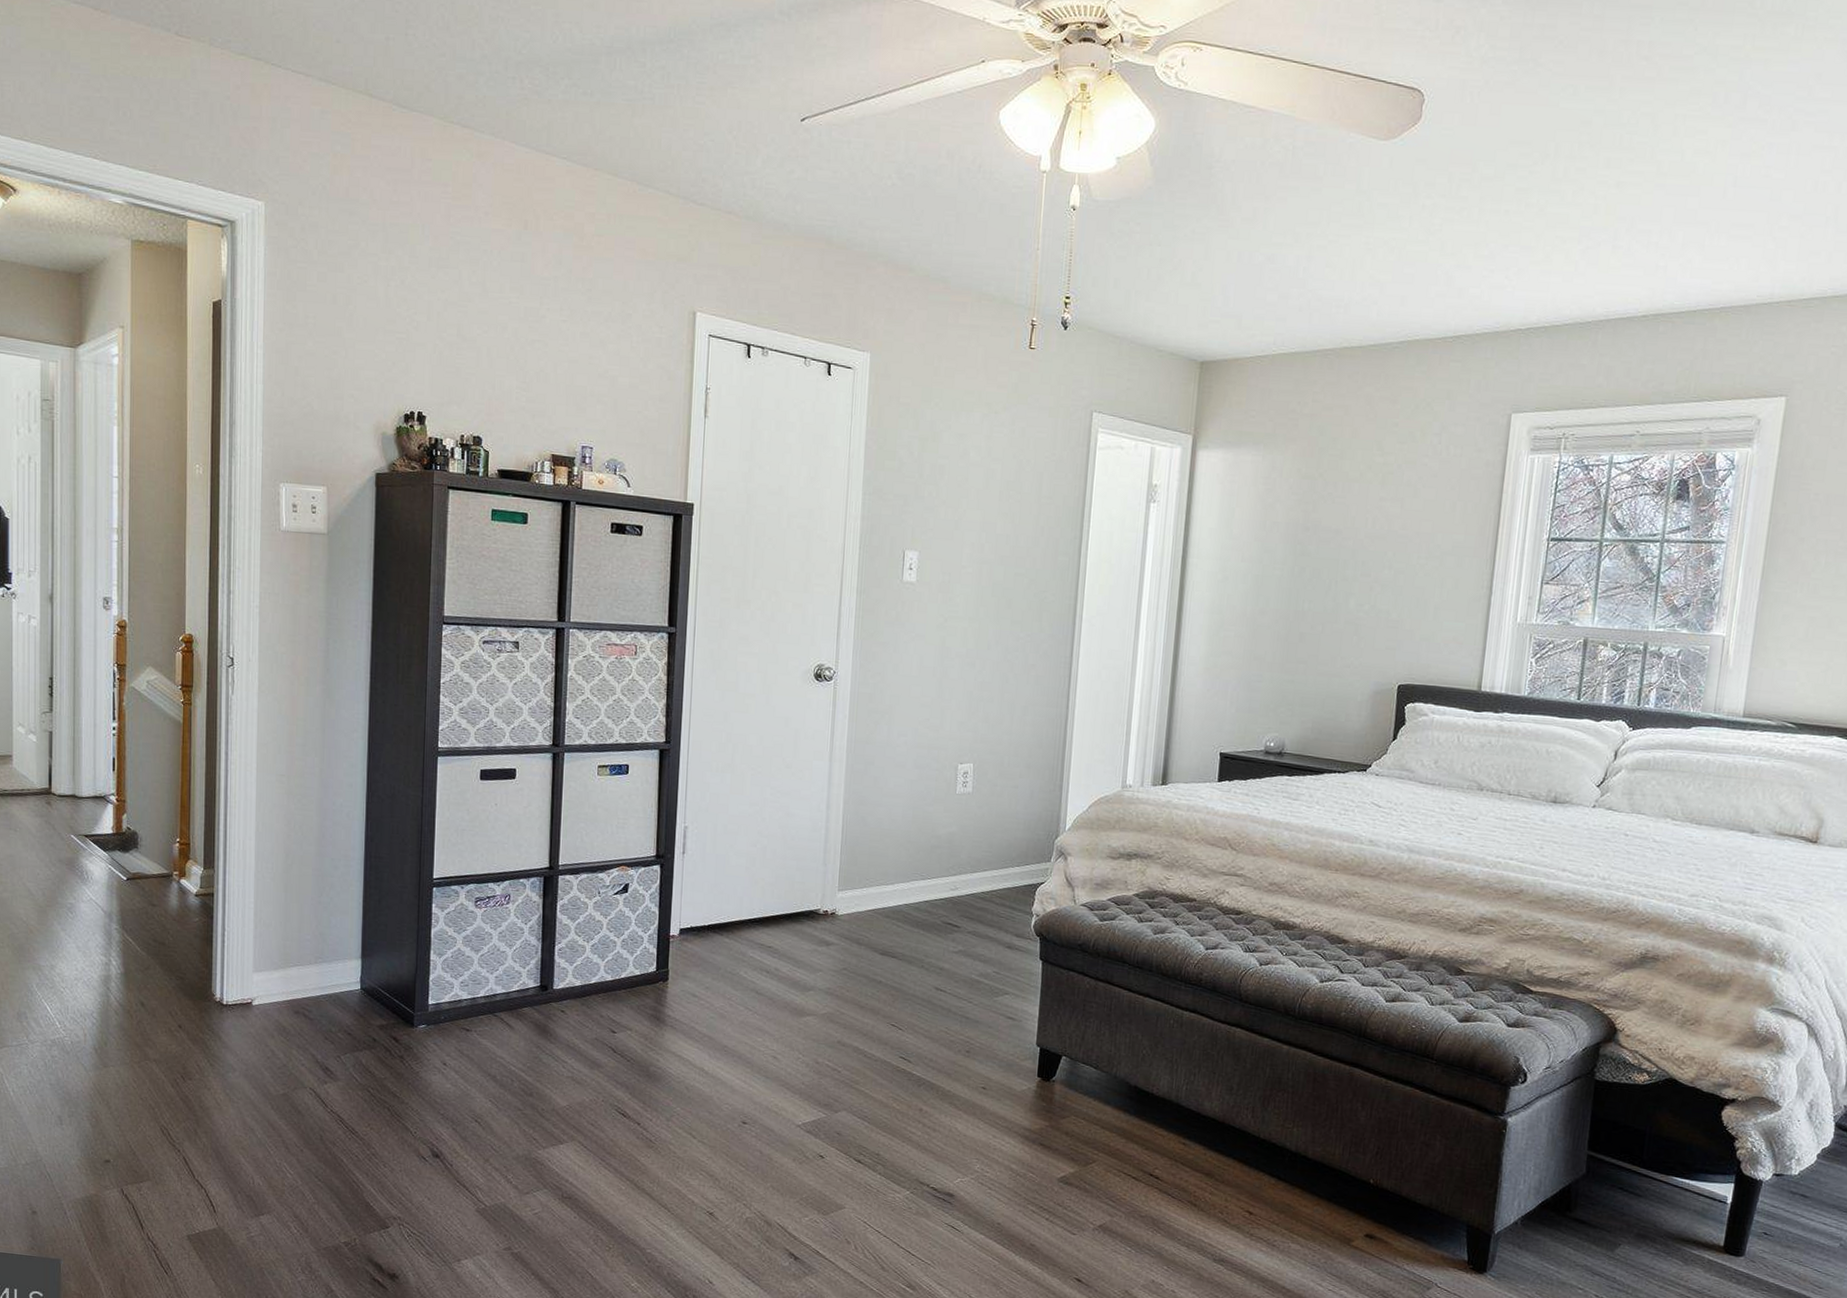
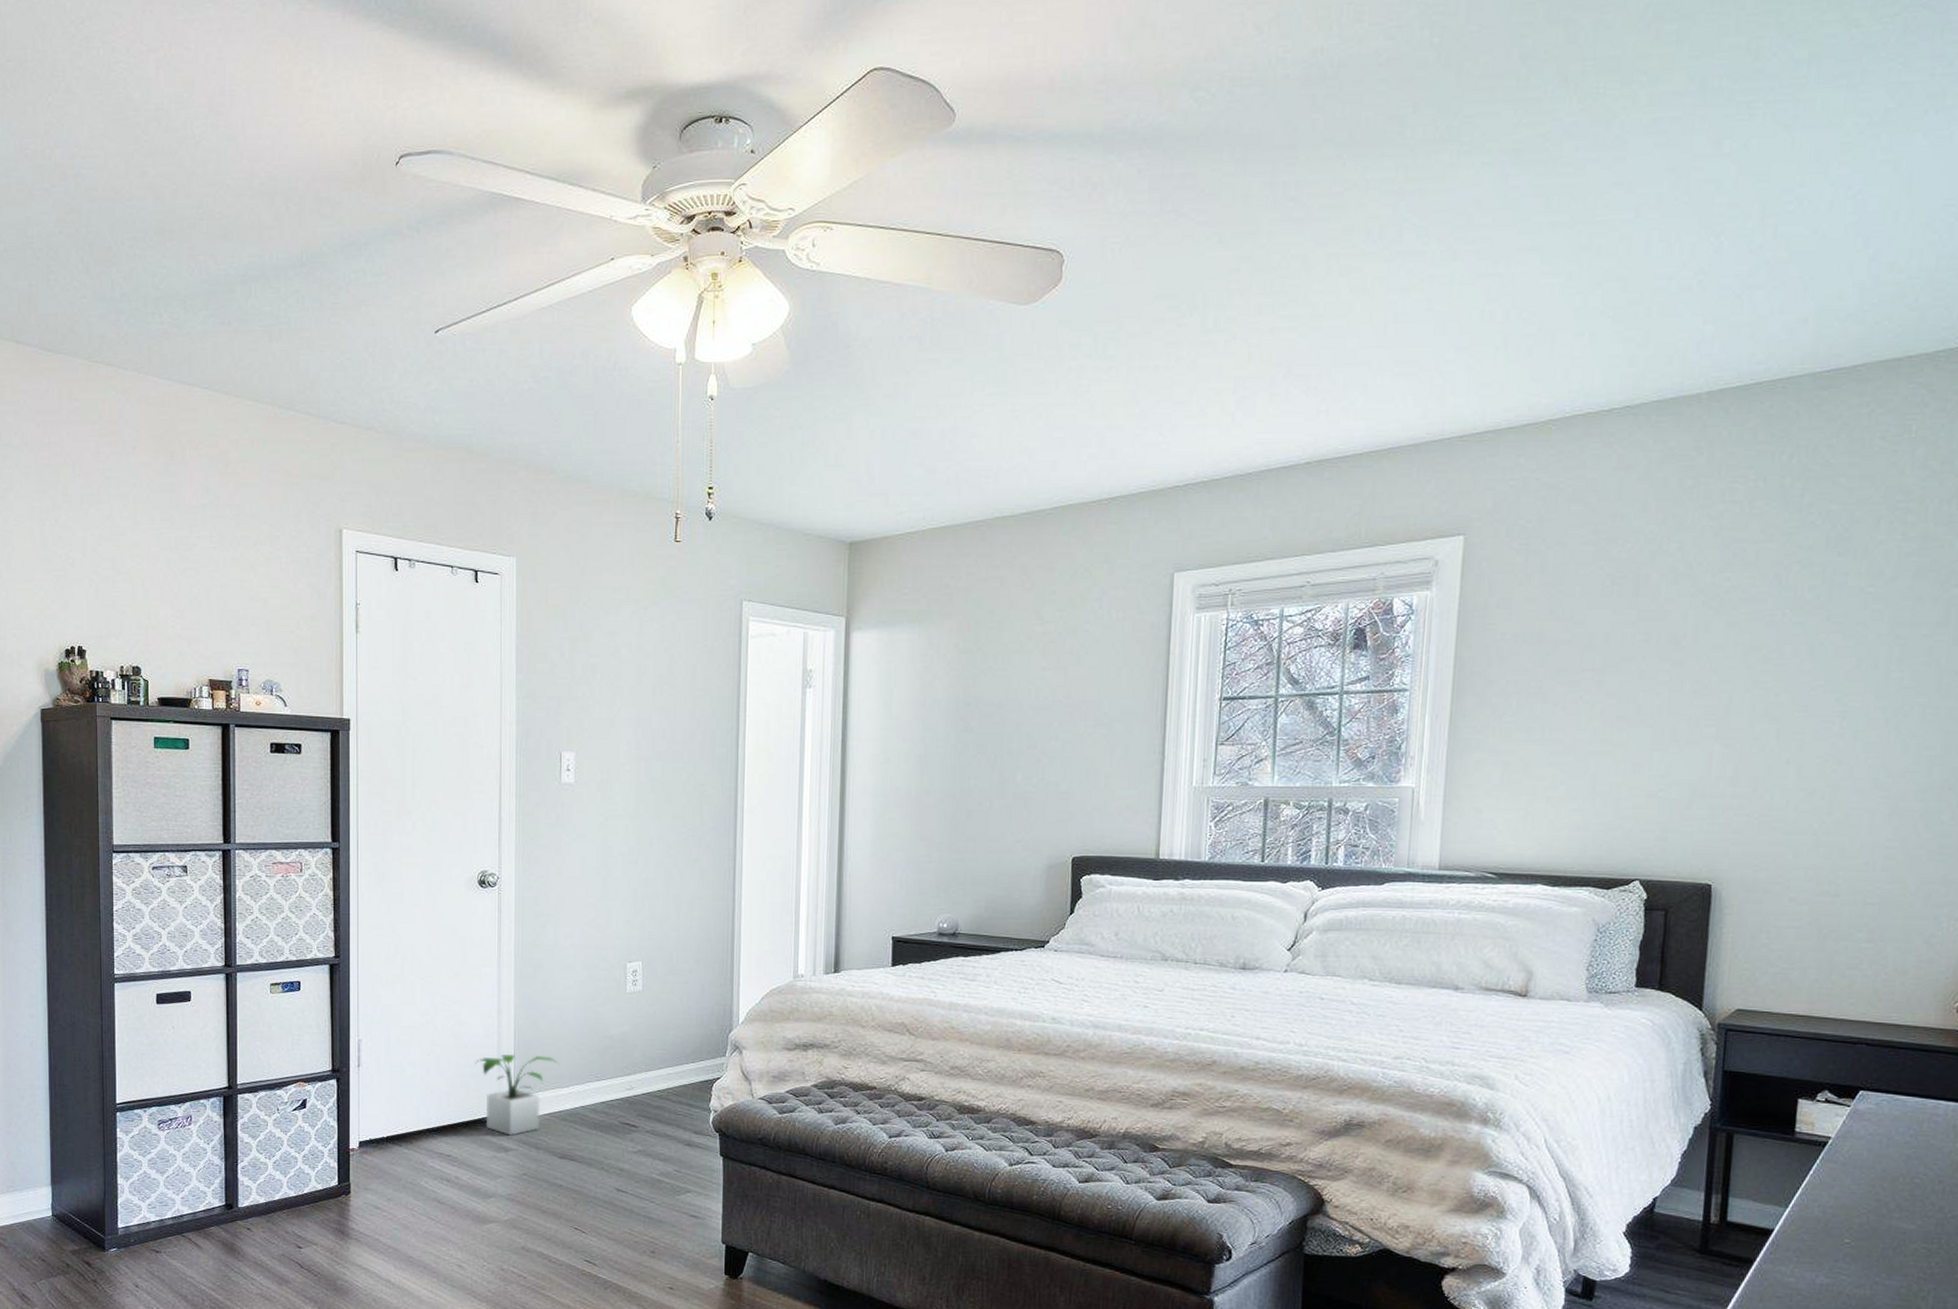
potted plant: none [800,849,886,930] -> present [474,1054,560,1136]

